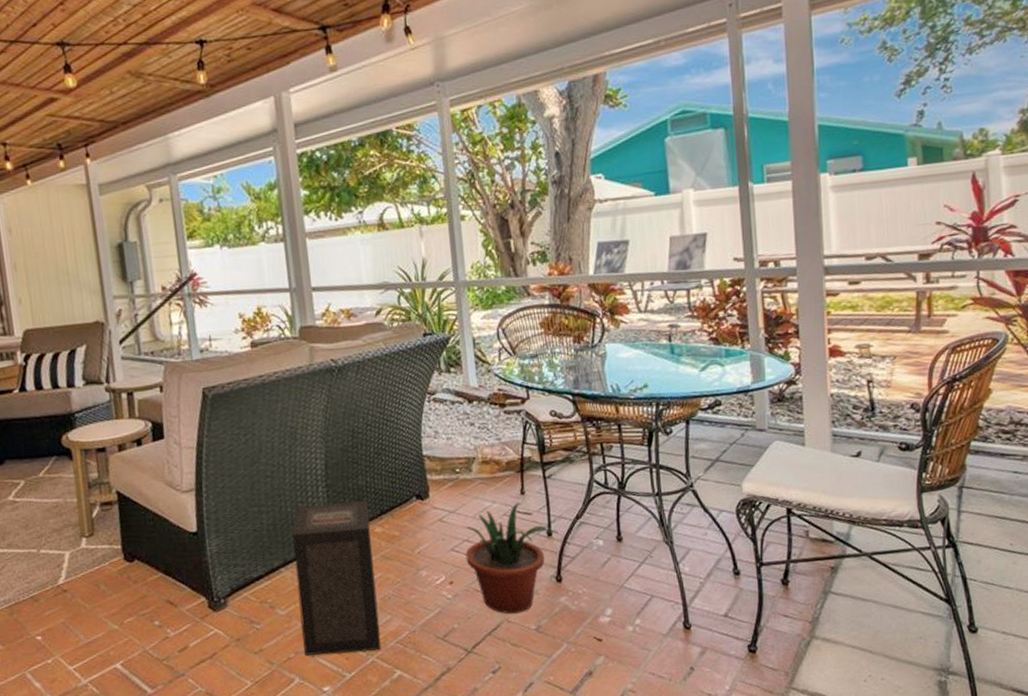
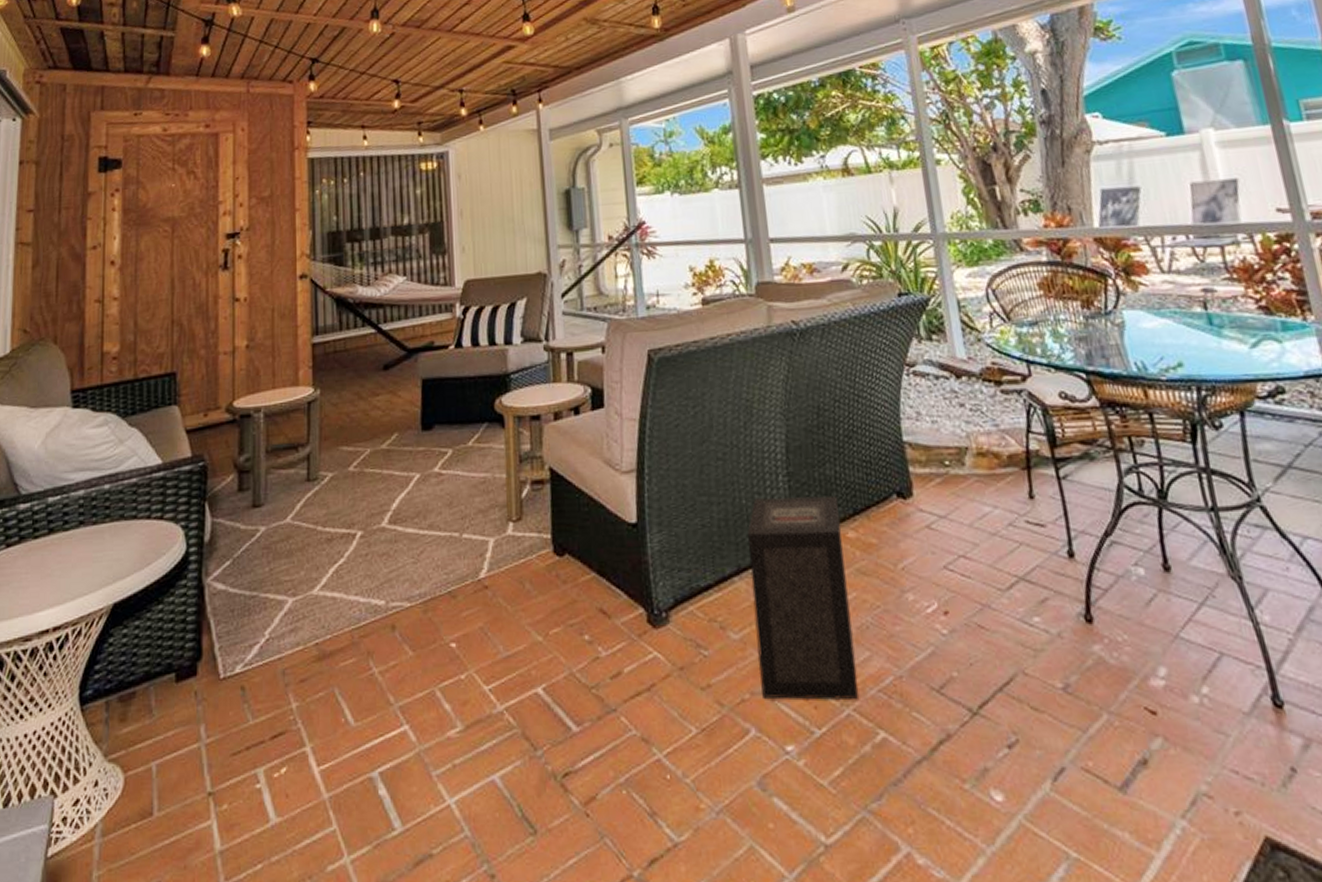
potted plant: present [465,502,559,614] -> none [961,509,1083,664]

